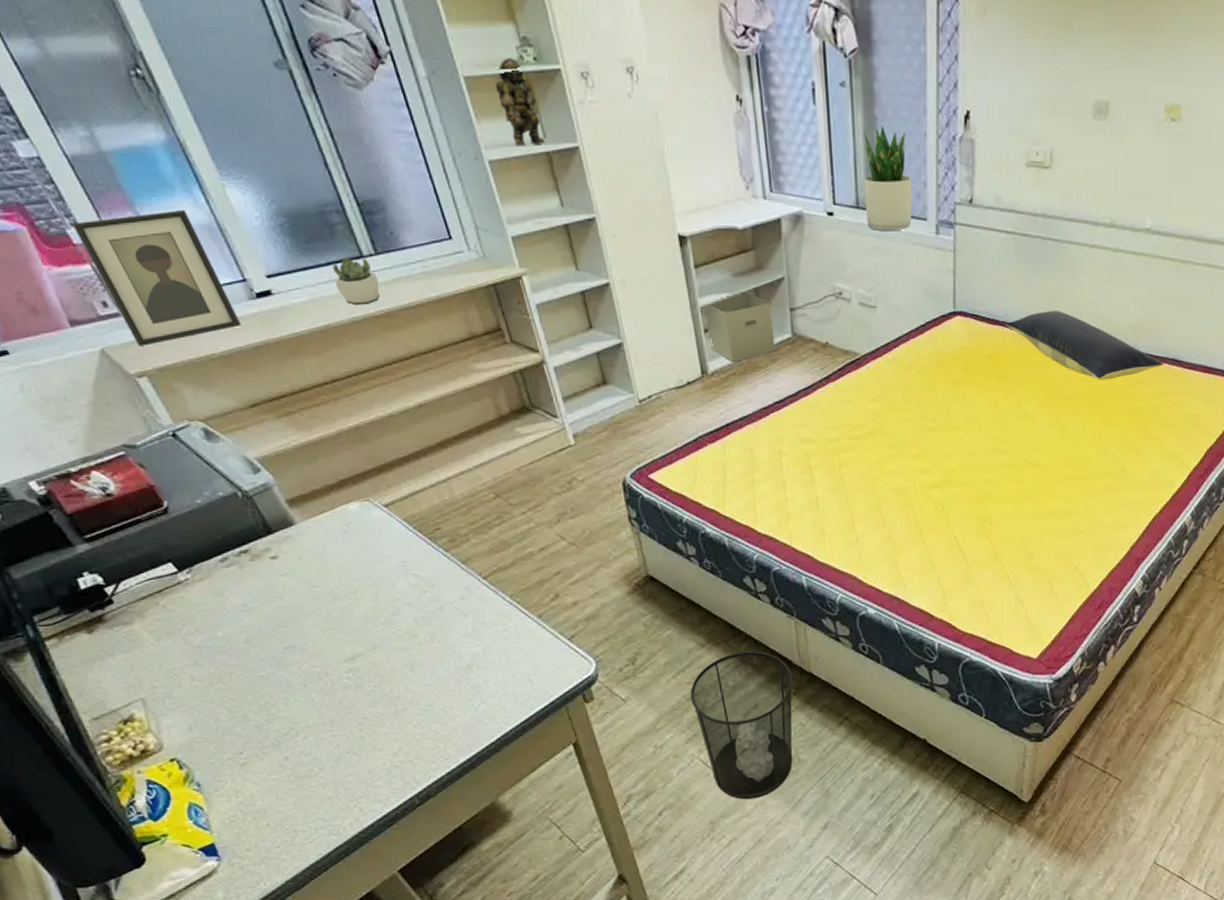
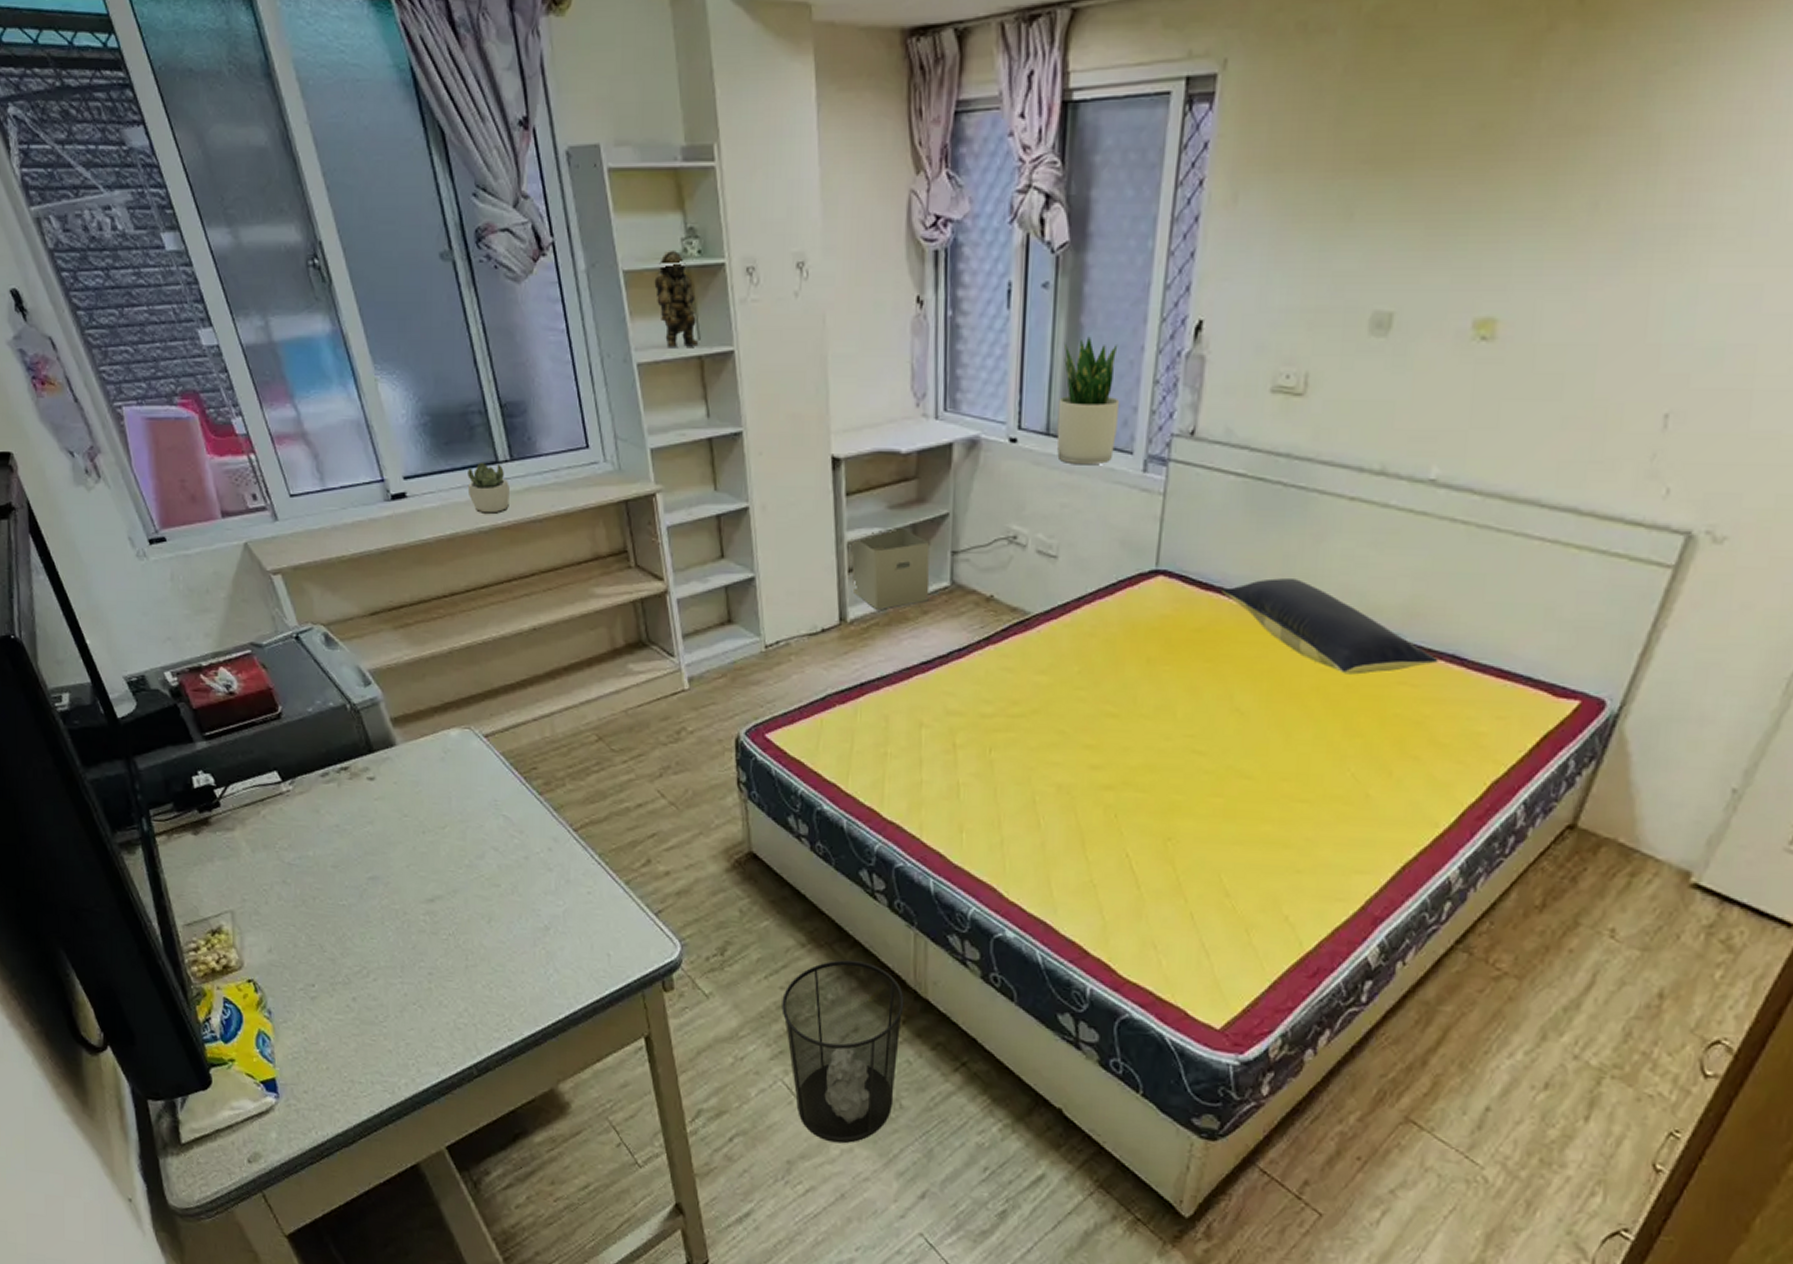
picture frame: present [72,210,241,346] -> none [238,404,373,543]

